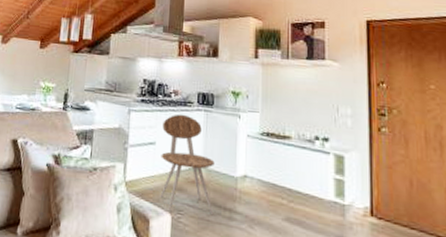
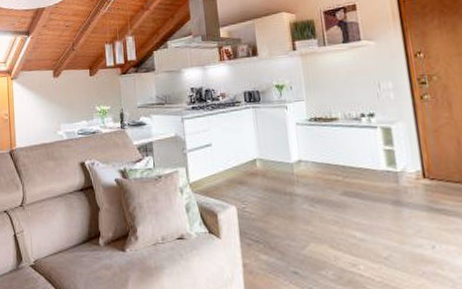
chair: present [160,114,215,214] -> none [215,114,276,204]

